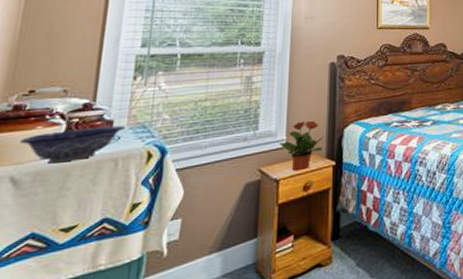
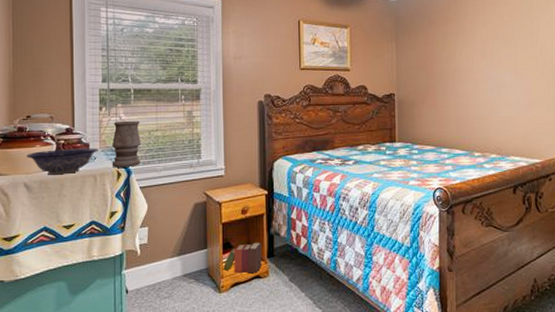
vase: none [141,89,185,148] -> present [111,120,141,168]
books: none [274,222,325,264] -> present [222,242,262,274]
potted plant: present [279,120,324,171] -> none [219,153,257,197]

